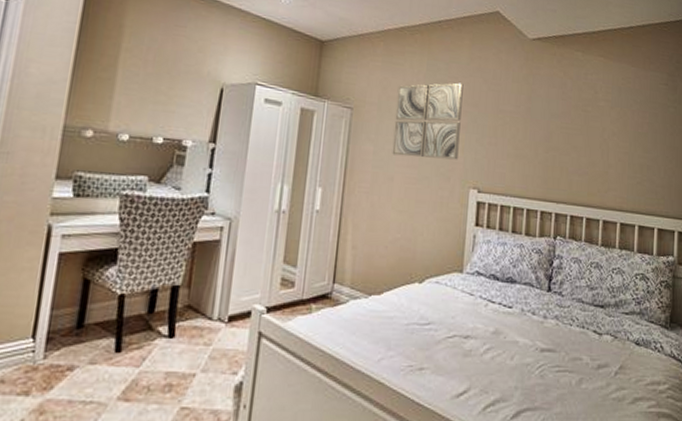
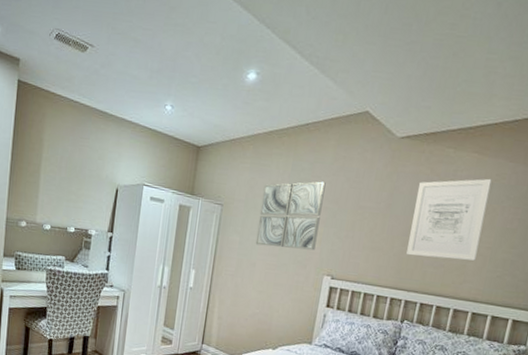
wall art: none [551,82,619,167] -> present [406,178,492,261]

